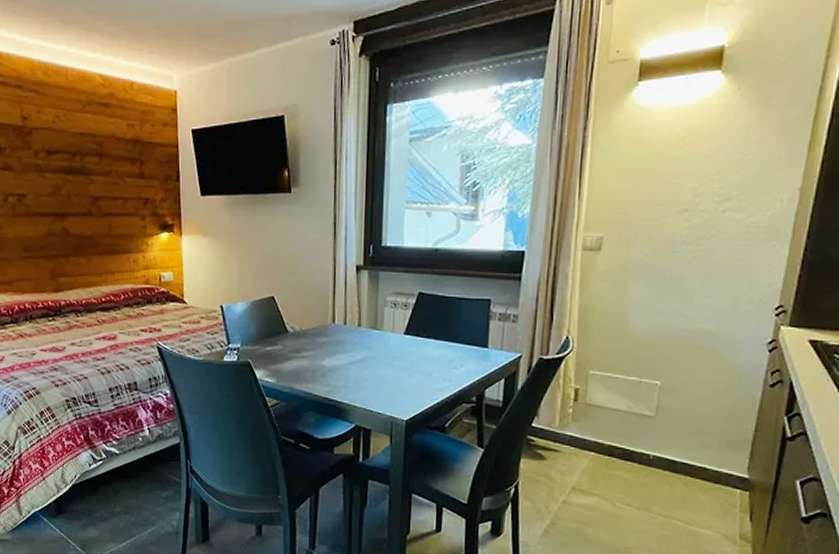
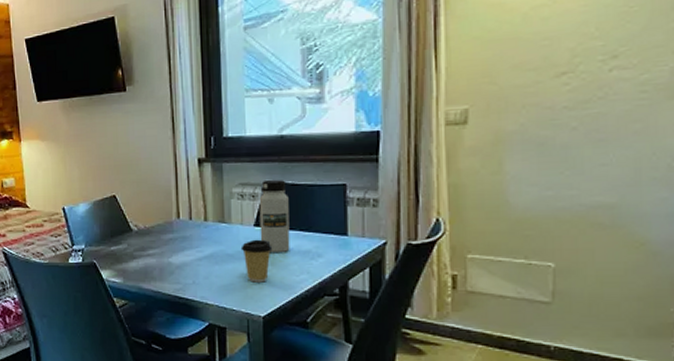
coffee cup: none [390,347,420,388] -> present [240,239,273,282]
water bottle: none [409,290,438,360] -> present [259,179,290,252]

